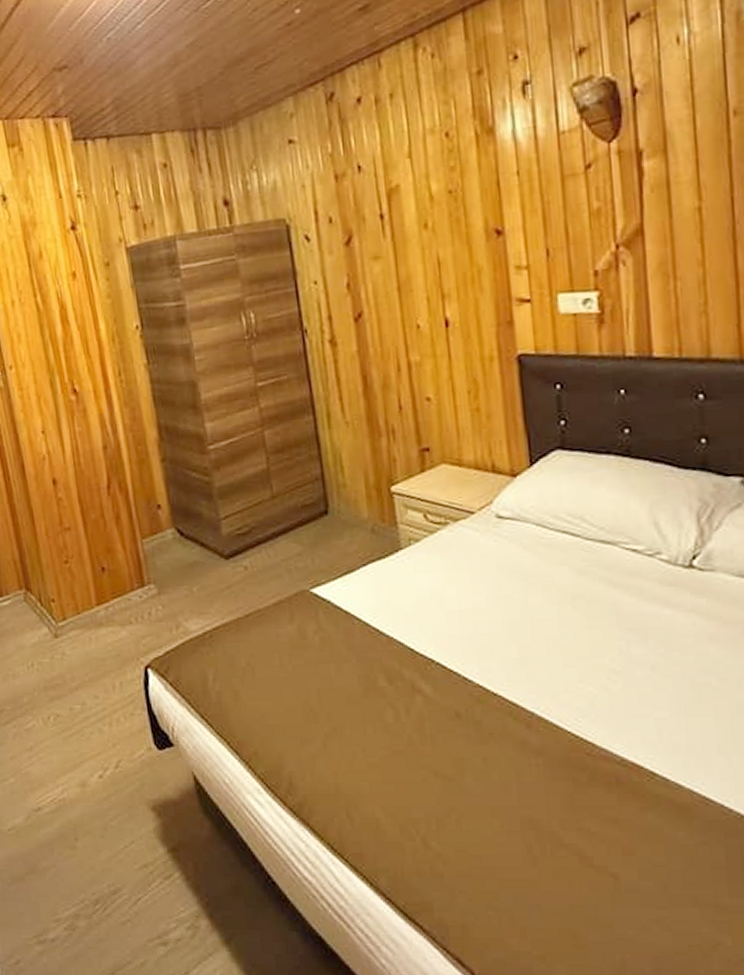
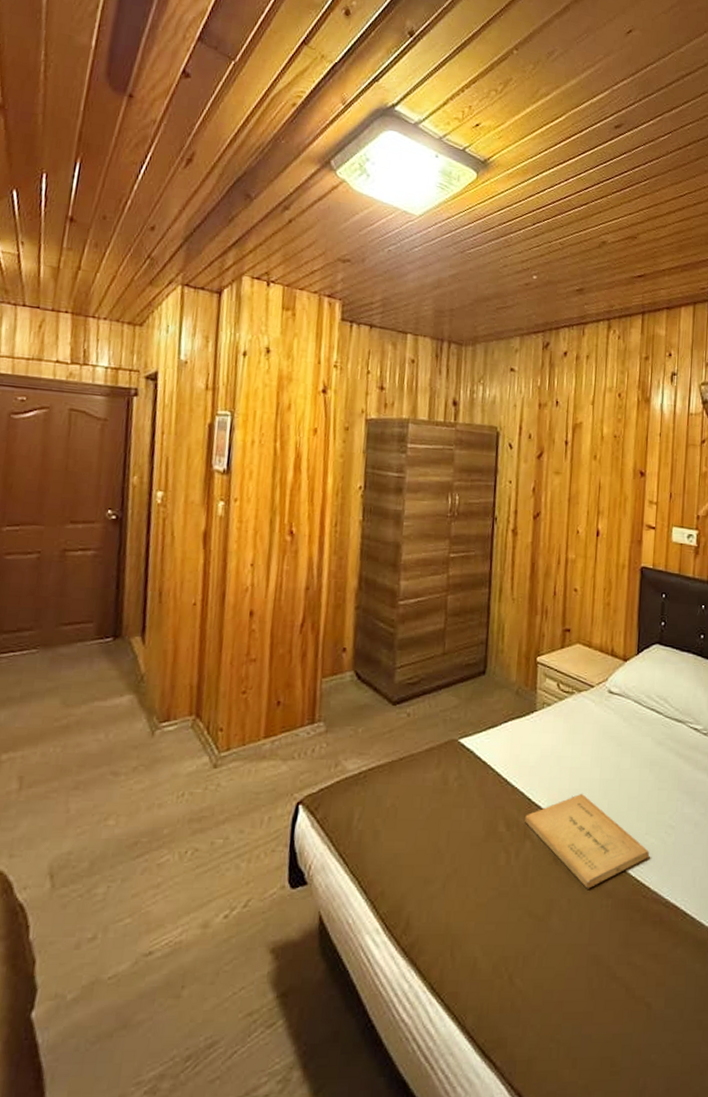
book: none [410,638,588,746] -> present [525,793,649,889]

